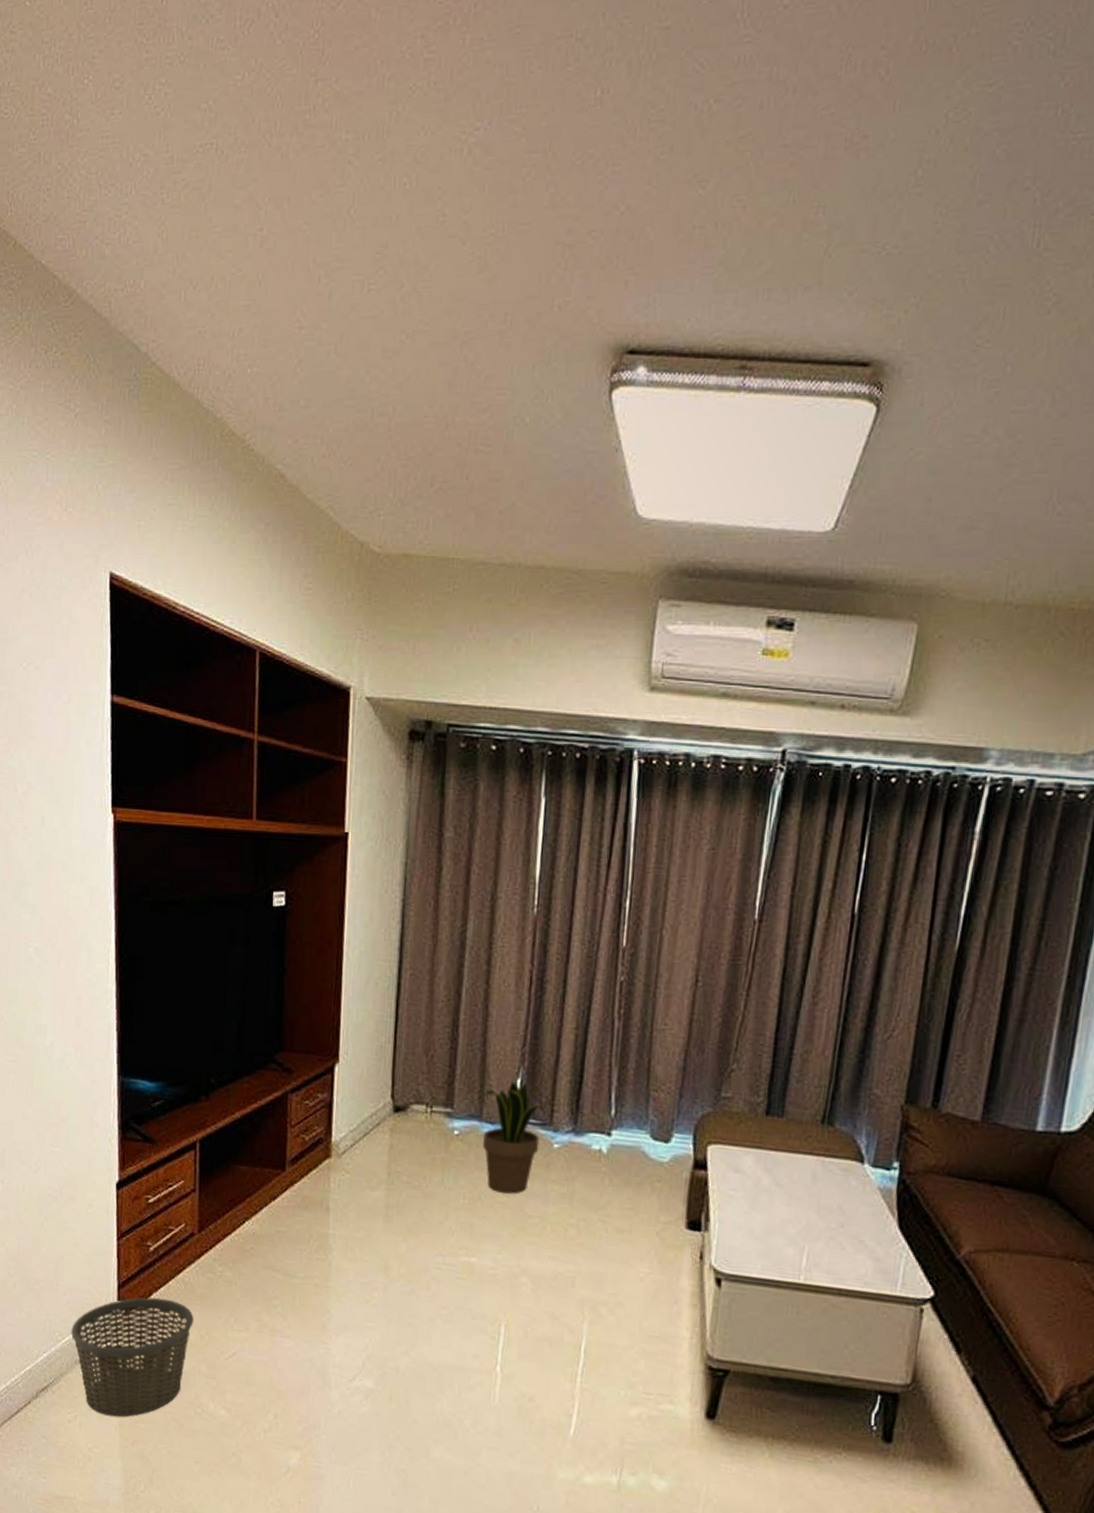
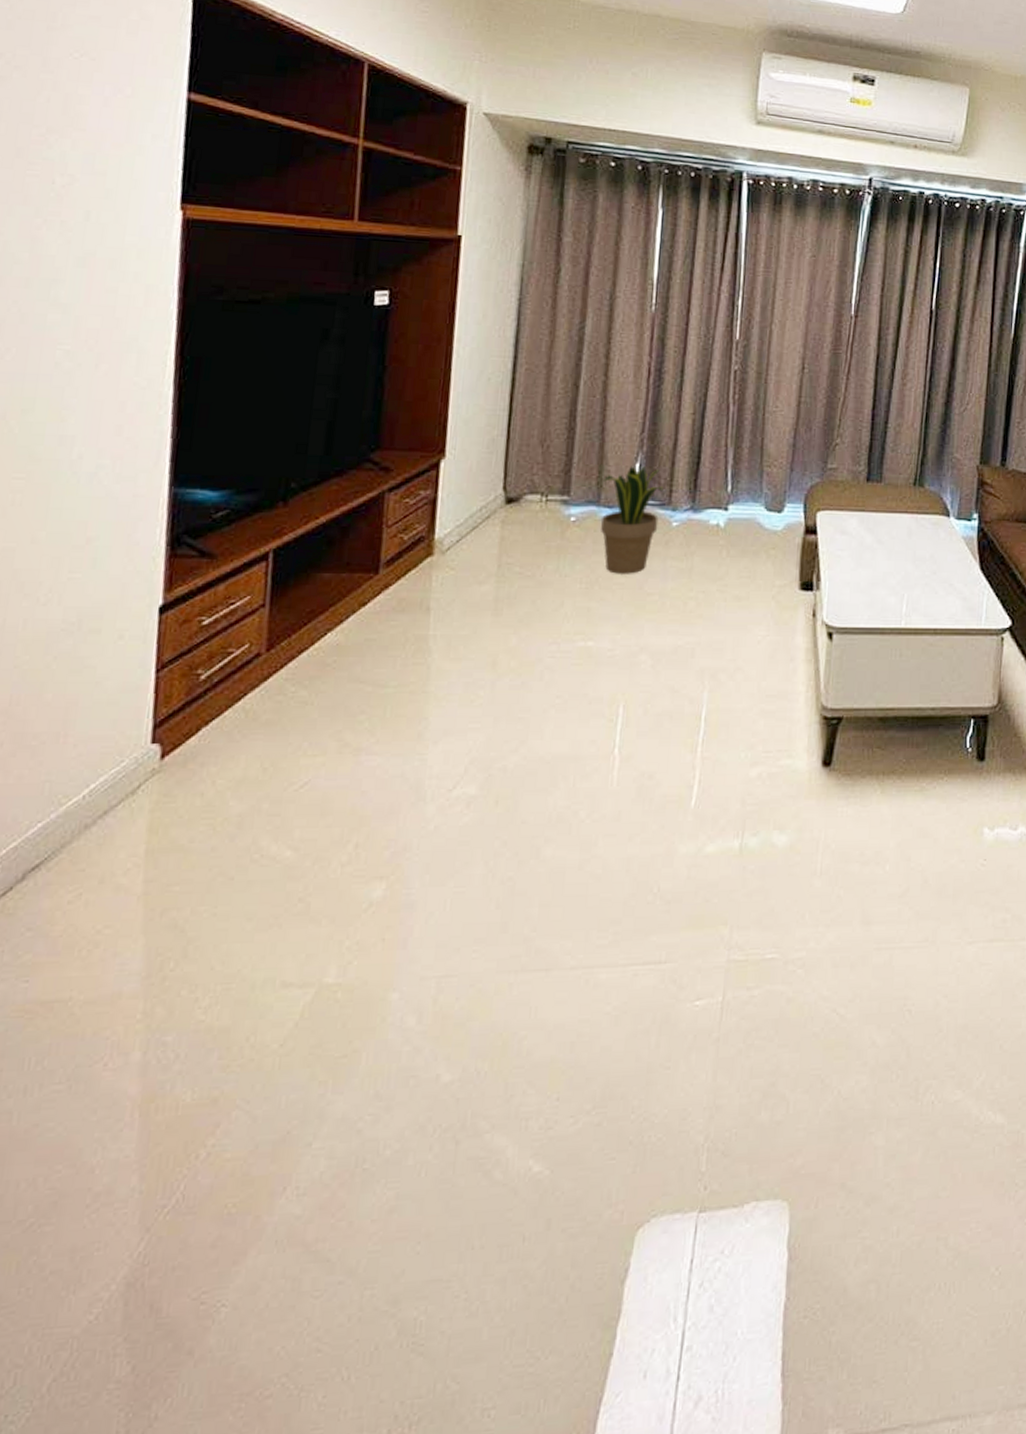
basket: present [71,1297,194,1417] -> none [81,732,256,885]

